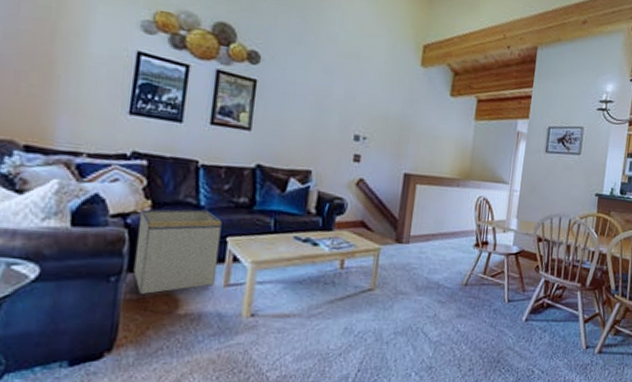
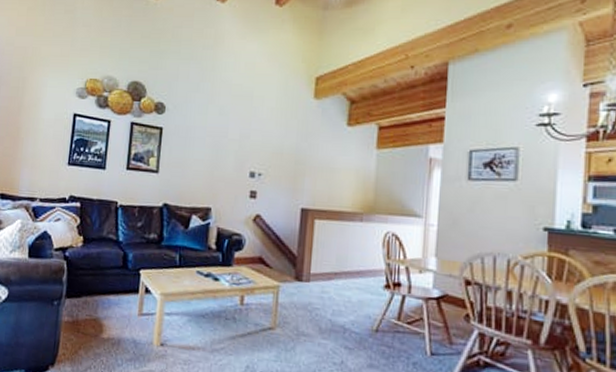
storage bin: present [133,209,222,294] -> none [70,244,136,318]

